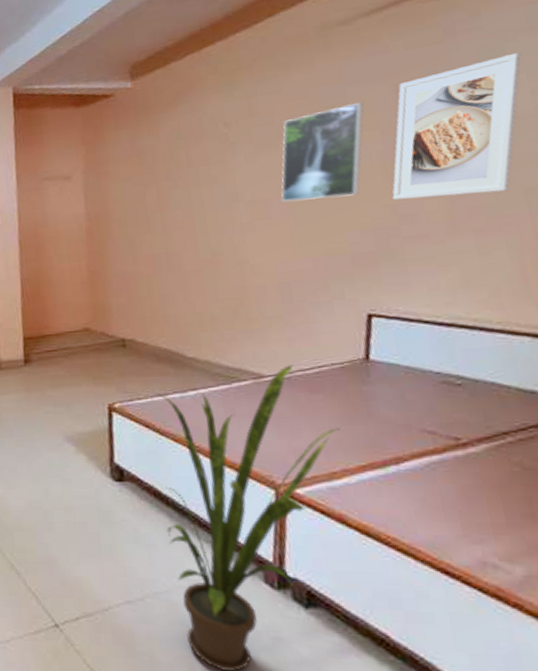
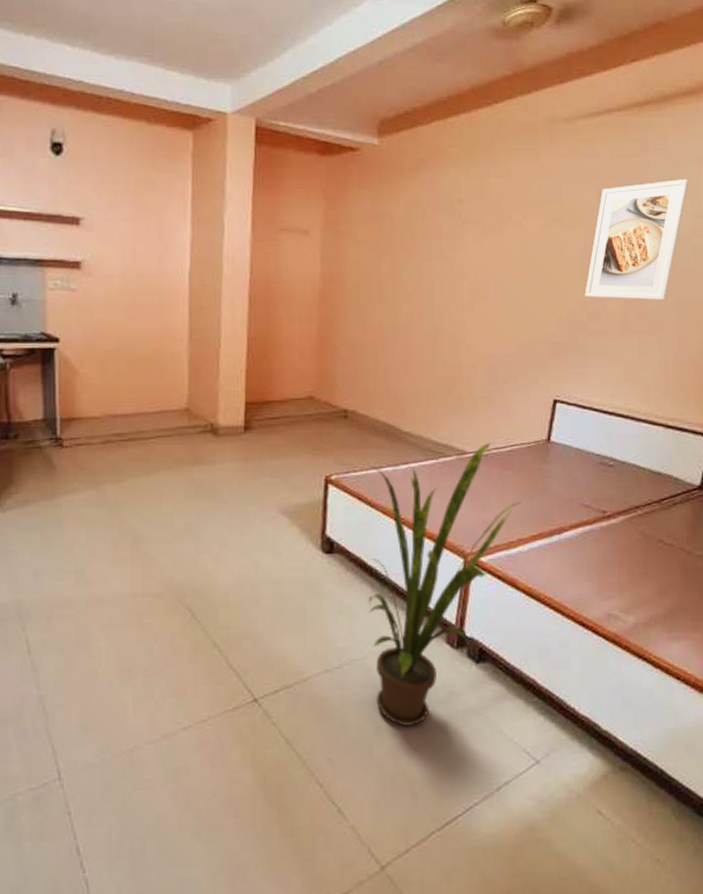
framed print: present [281,102,364,202] -> none [499,201,574,288]

